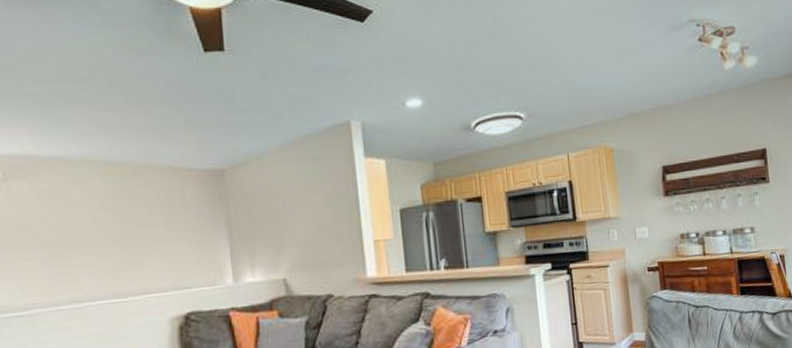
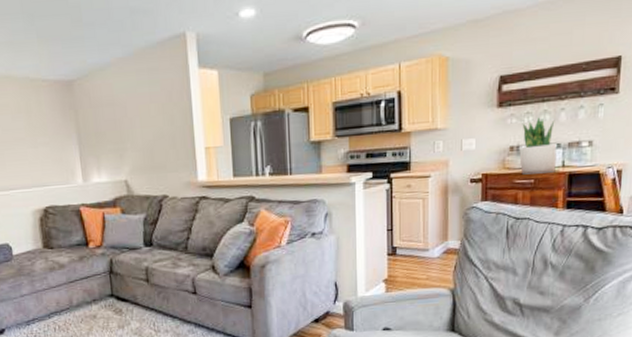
planter: none [688,205,725,262] -> present [519,117,557,175]

